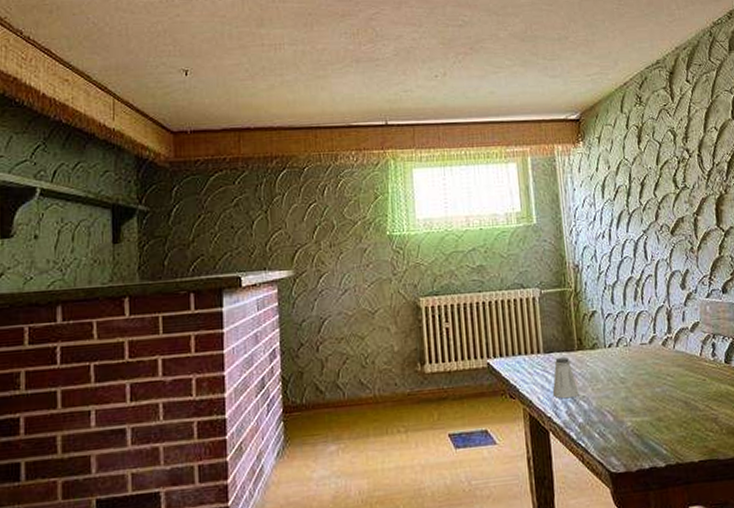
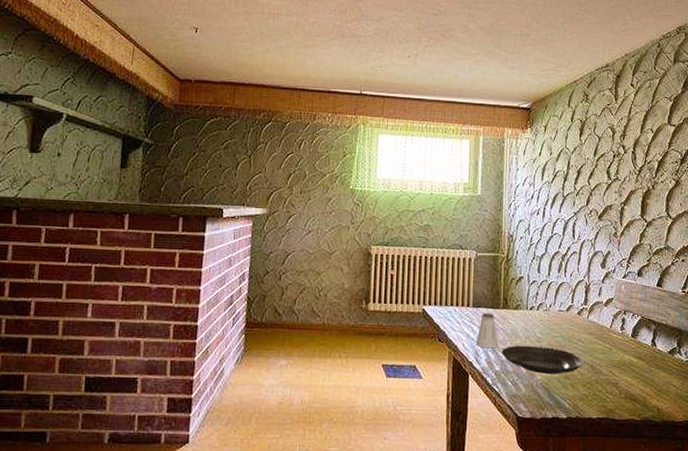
tart tin: none [582,387,676,419] -> present [501,345,583,374]

